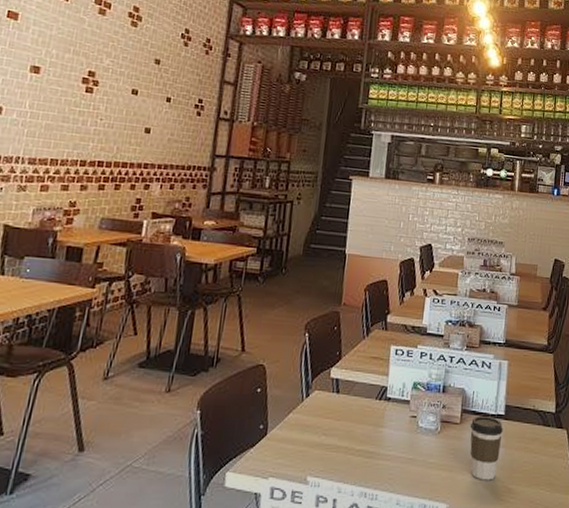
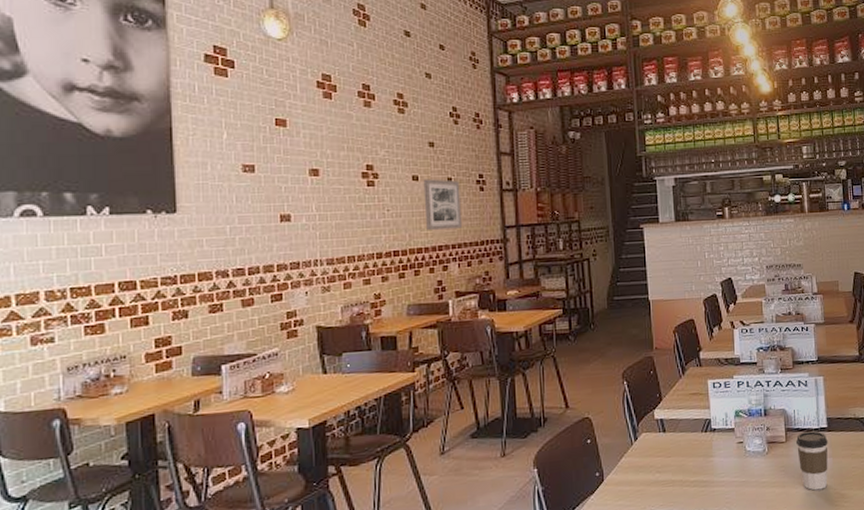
wall art: none [136,94,178,150] -> present [423,179,463,230]

